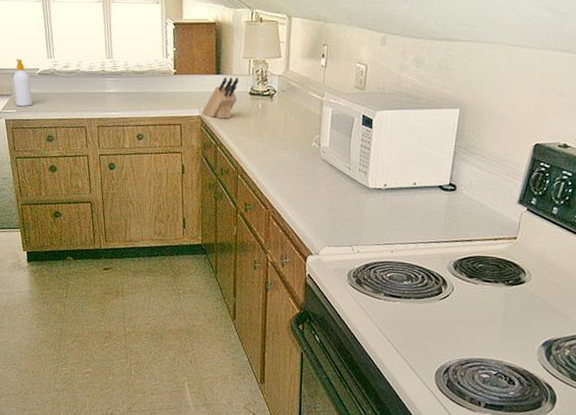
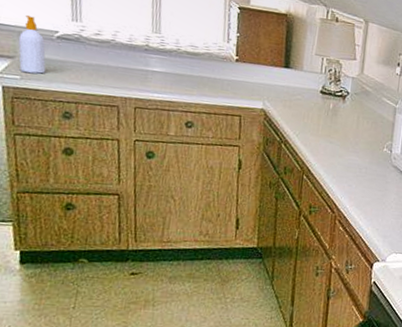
knife block: present [202,77,239,119] -> none [266,71,310,116]

